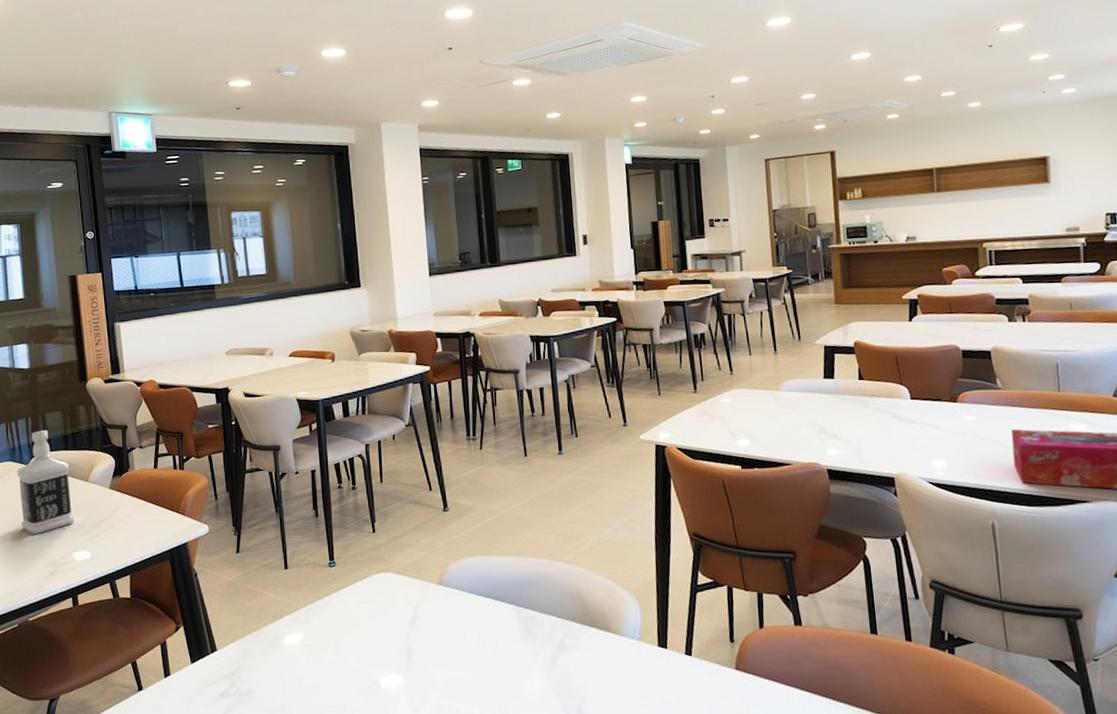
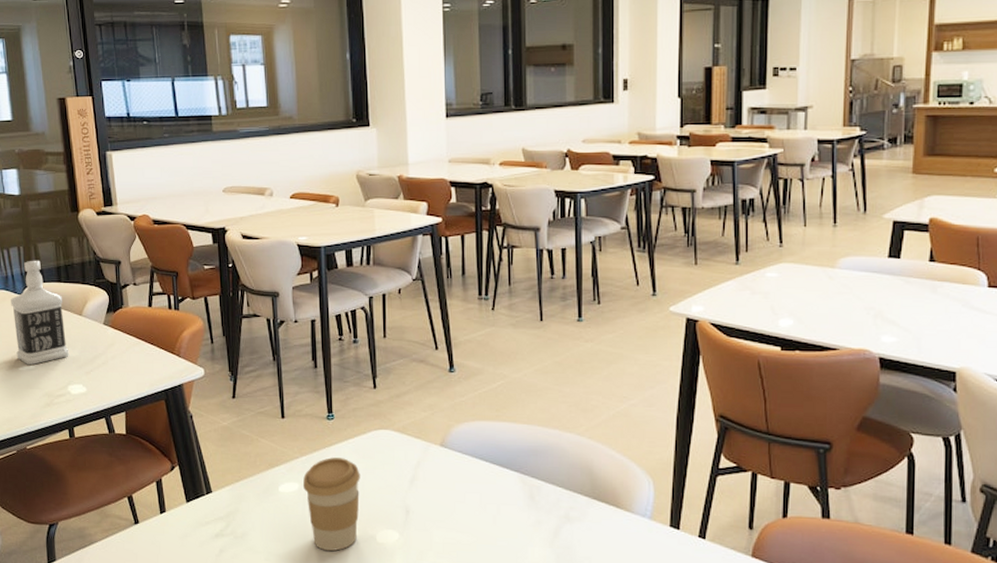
coffee cup: none [307,604,363,701] -> present [303,457,360,551]

